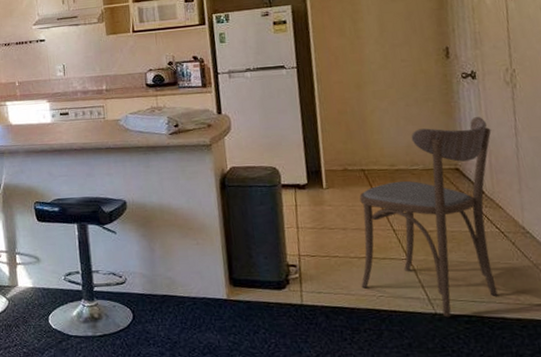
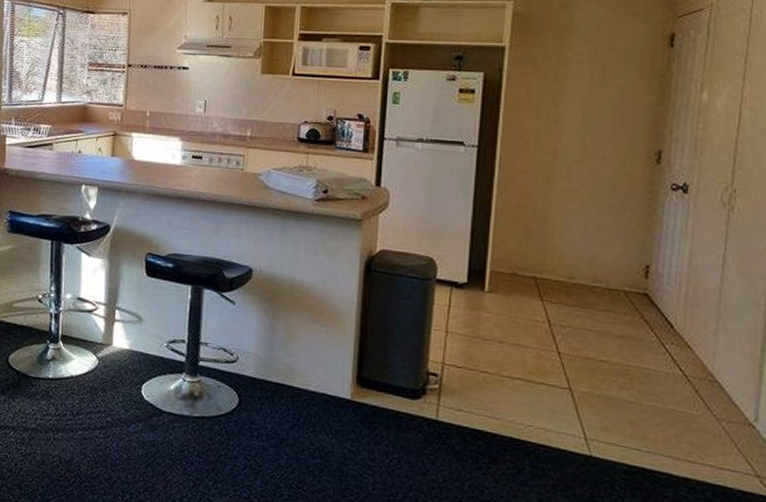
dining chair: present [359,117,498,318] -> none [509,237,695,464]

